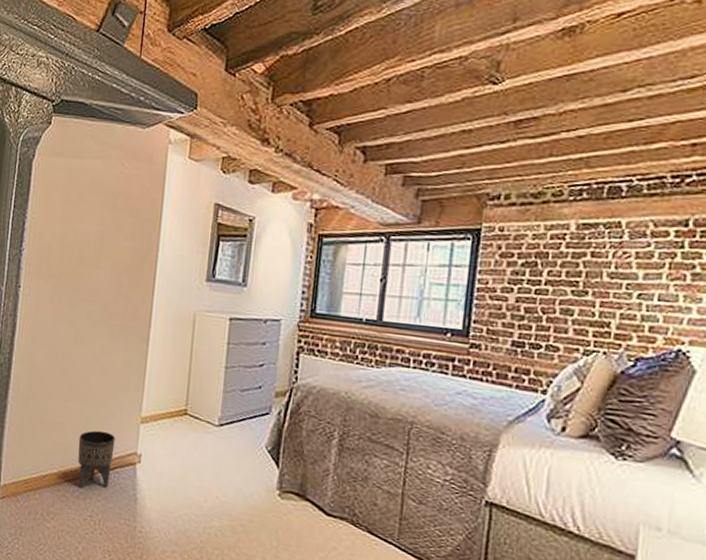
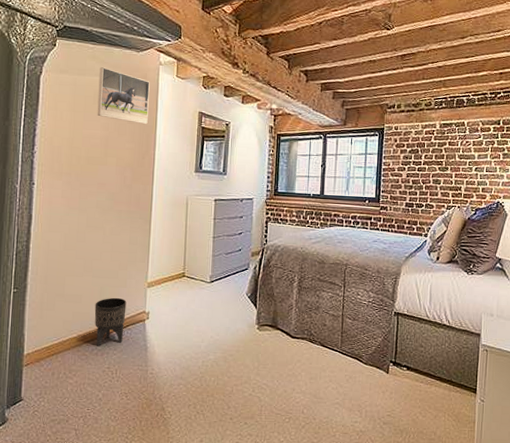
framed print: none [92,148,156,219] -> present [97,67,150,125]

